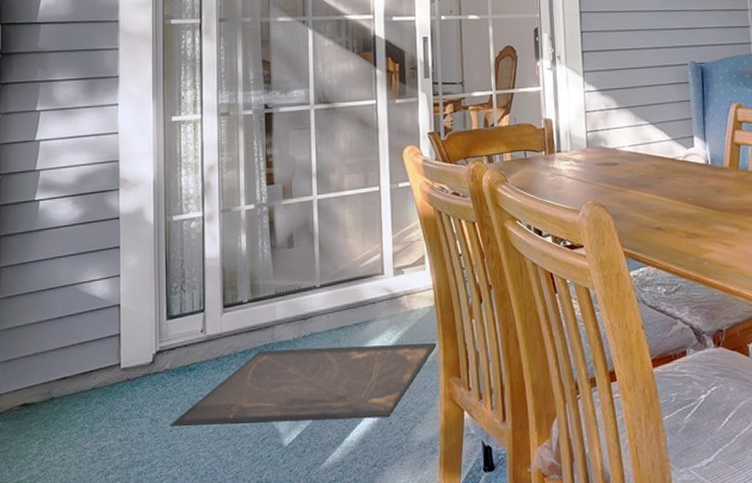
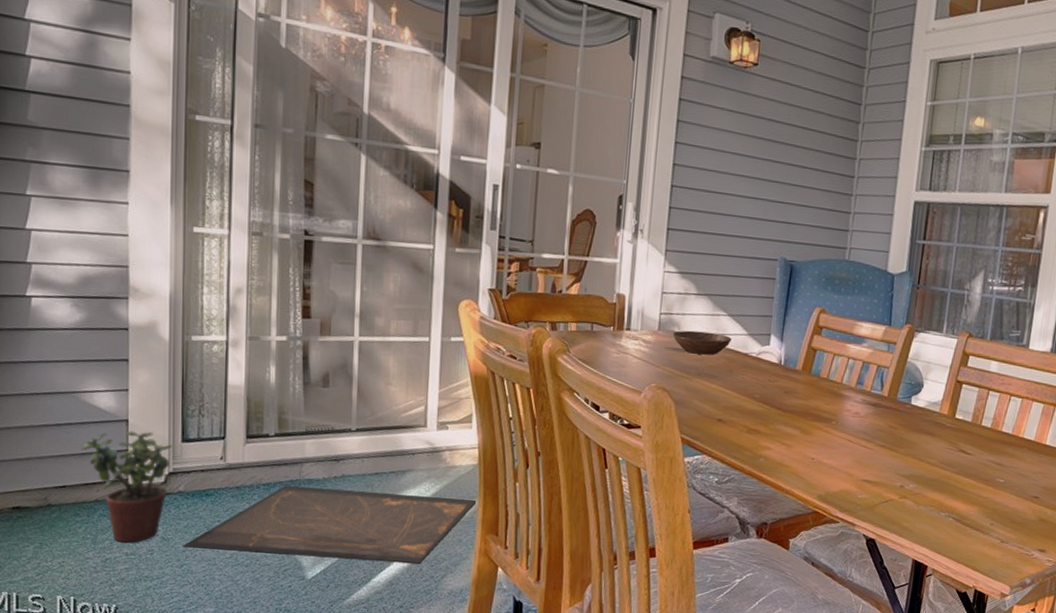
potted plant: none [80,314,159,430] -> present [81,431,173,544]
bowl: none [601,142,657,166] -> present [672,330,732,355]

